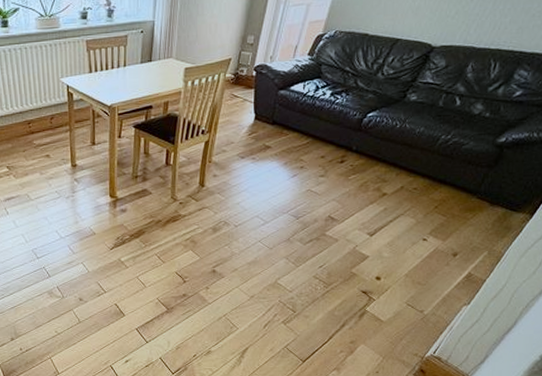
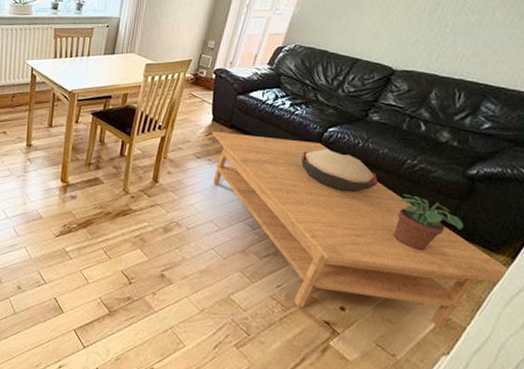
coffee table: none [255,129,527,282] -> present [212,131,508,327]
decorative bowl: none [342,134,414,174] -> present [301,149,379,193]
potted plant: none [425,169,490,219] -> present [393,194,464,251]

